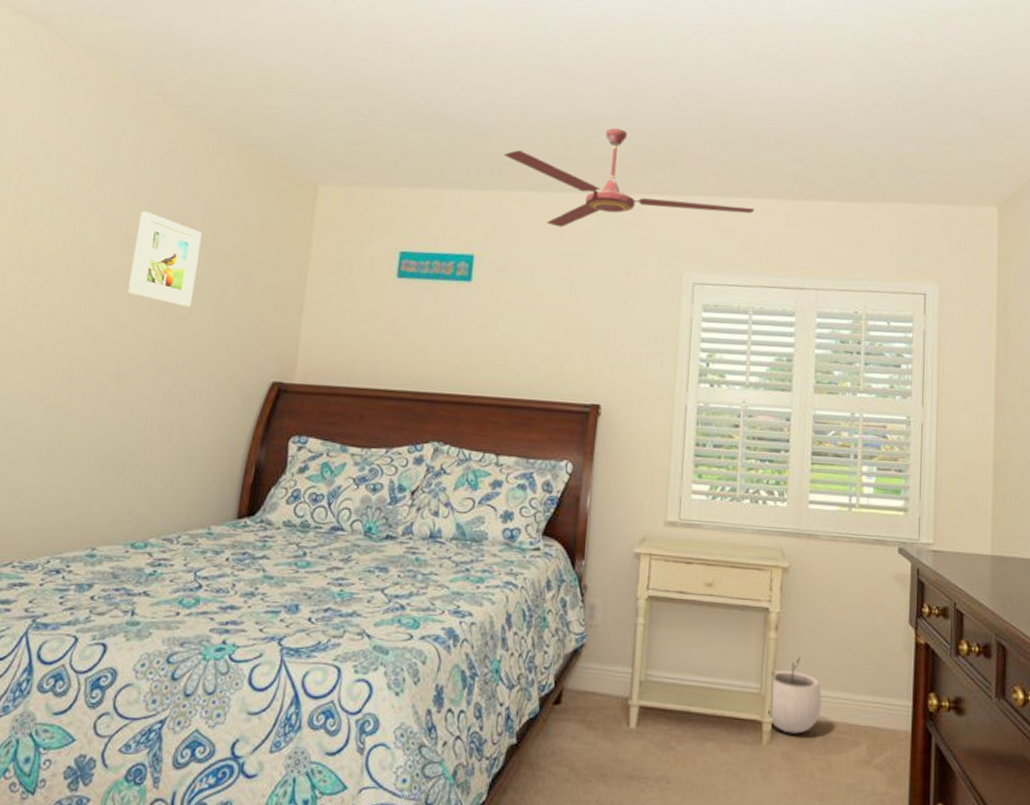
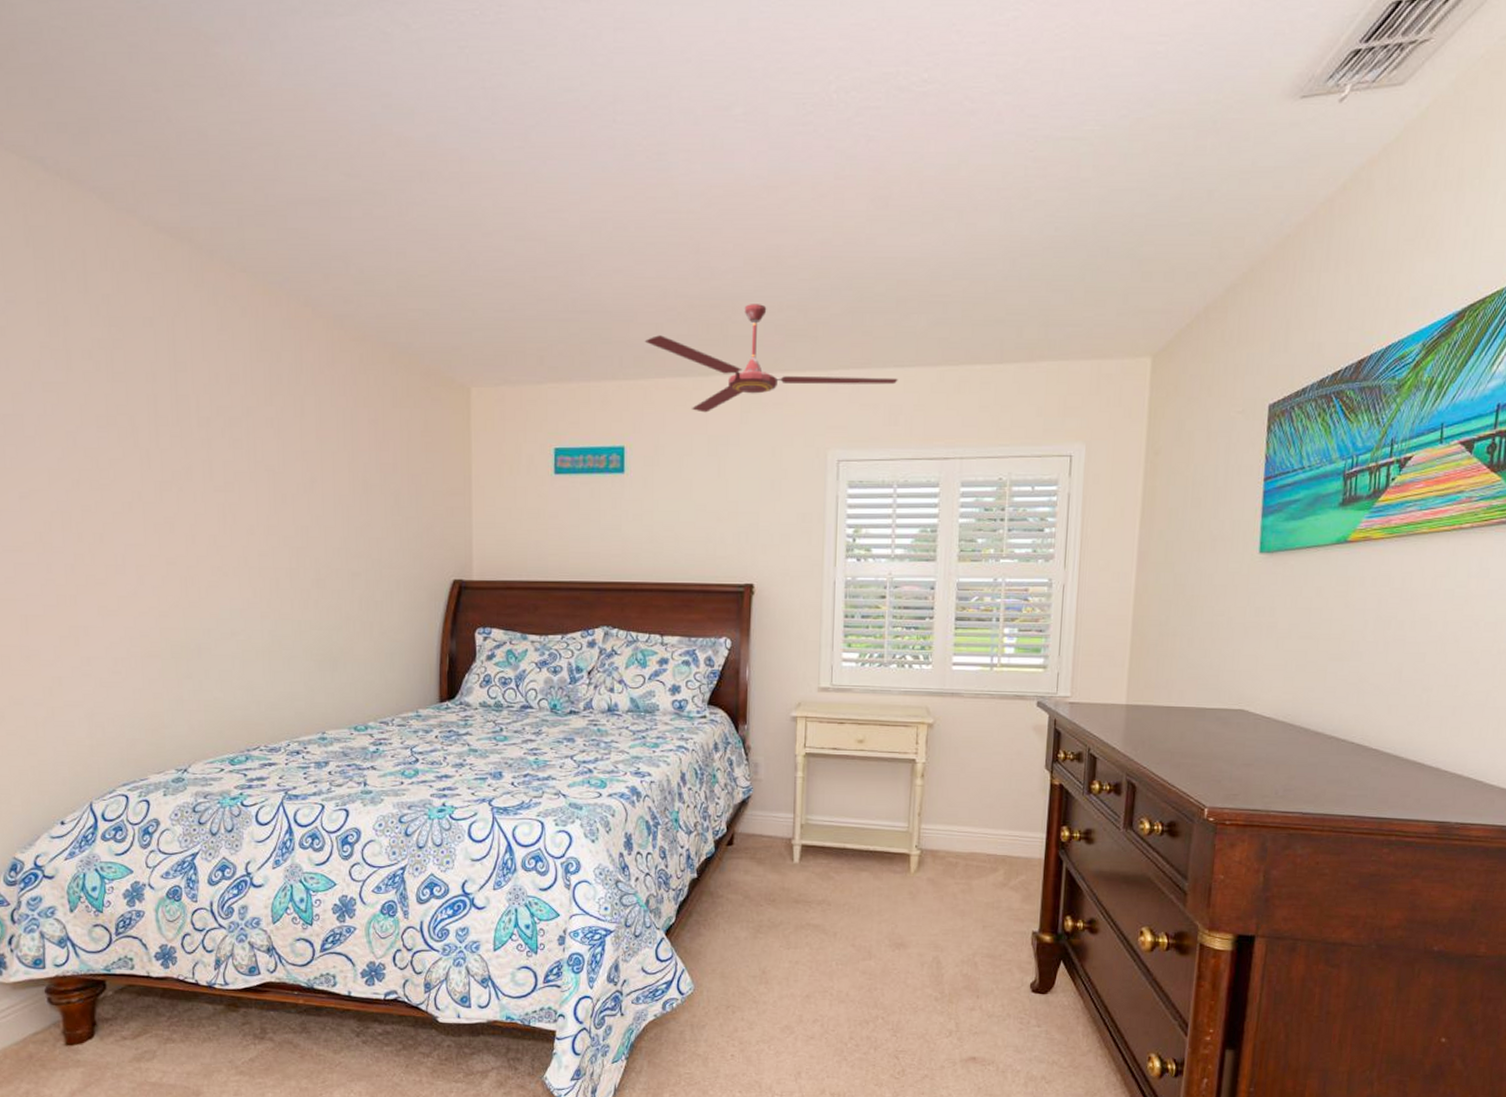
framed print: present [128,211,202,307] -> none [311,425,372,515]
plant pot: present [770,657,822,734] -> none [917,800,964,863]

